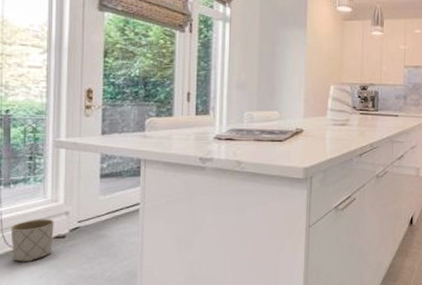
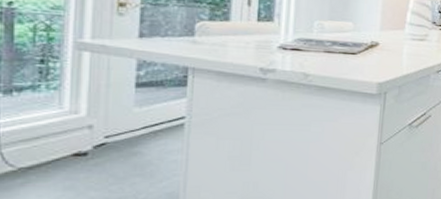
planter: present [10,219,54,262] -> none [11,133,73,184]

